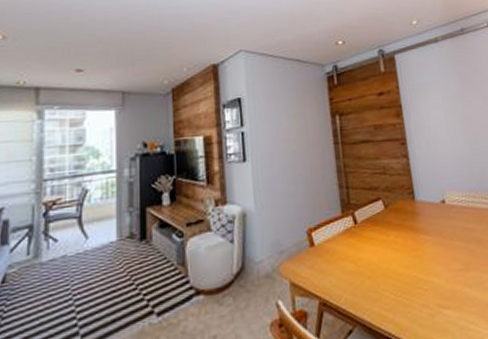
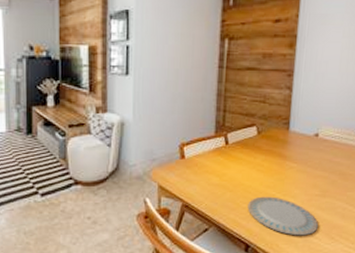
plate: none [390,278,471,324] -> present [247,196,319,236]

